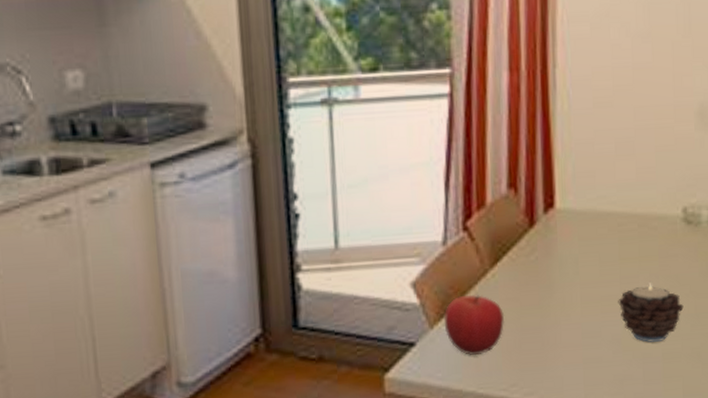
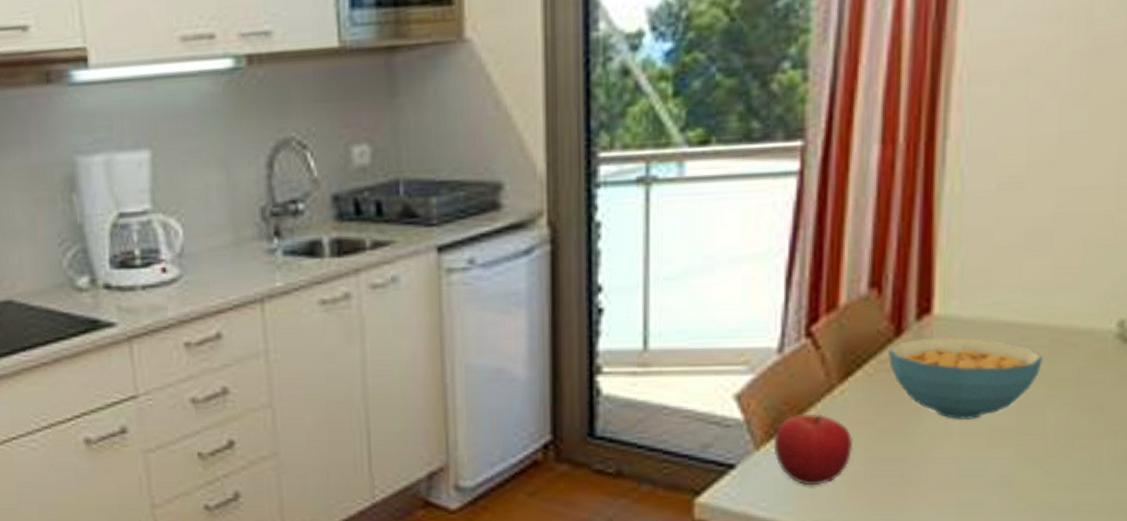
cereal bowl: none [526,226,635,292] -> present [889,338,1043,420]
candle: present [618,283,684,343] -> none [1012,414,1109,489]

